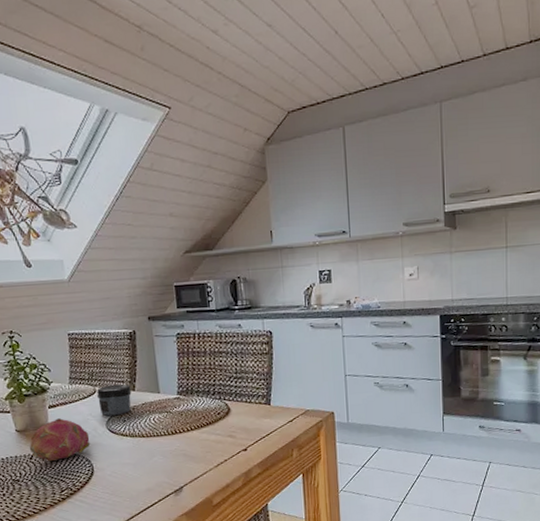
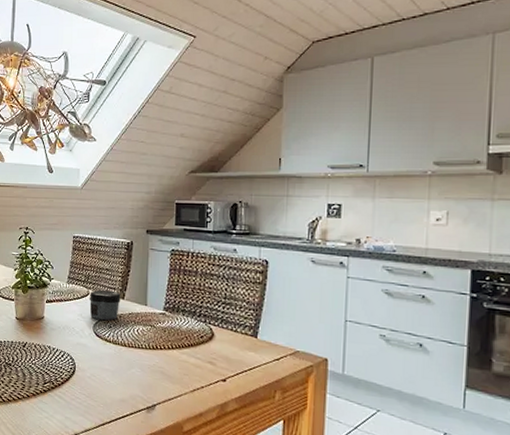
fruit: present [29,418,91,461] -> none [24,313,77,353]

